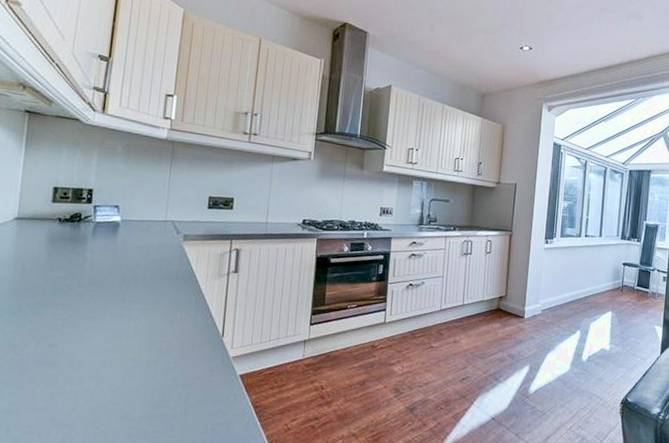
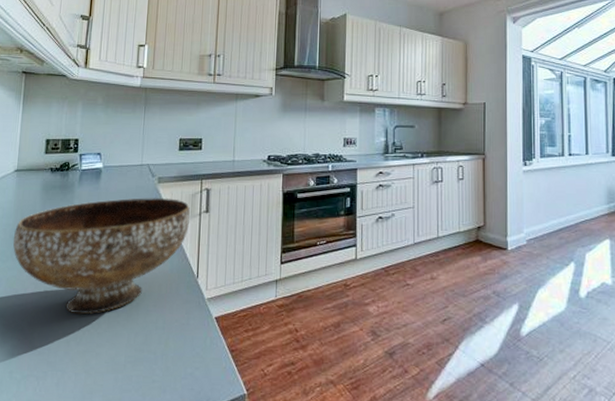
bowl: none [11,254,218,371] -> present [12,197,191,315]

